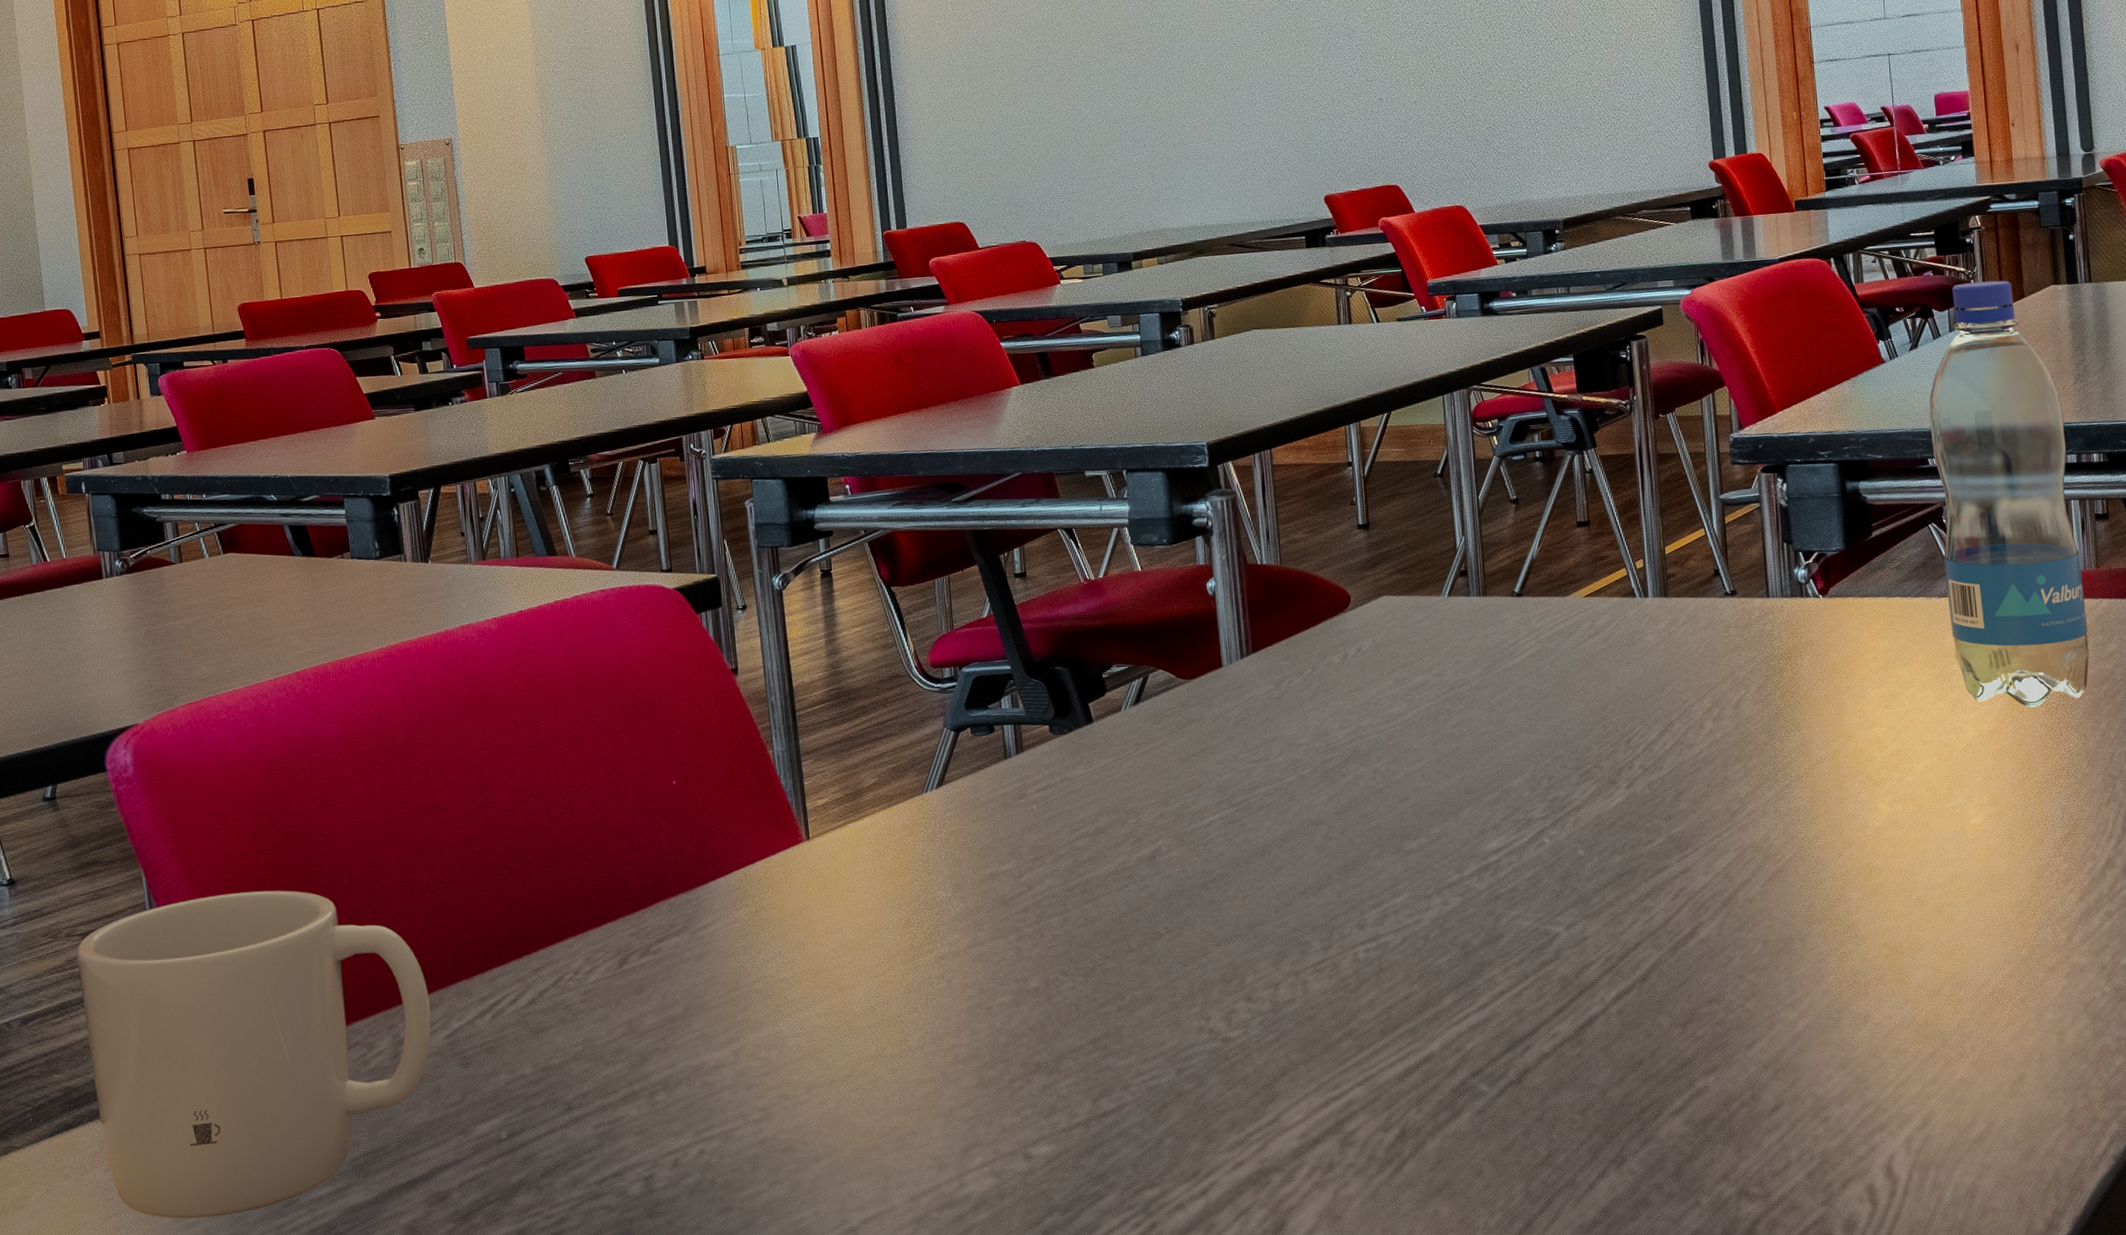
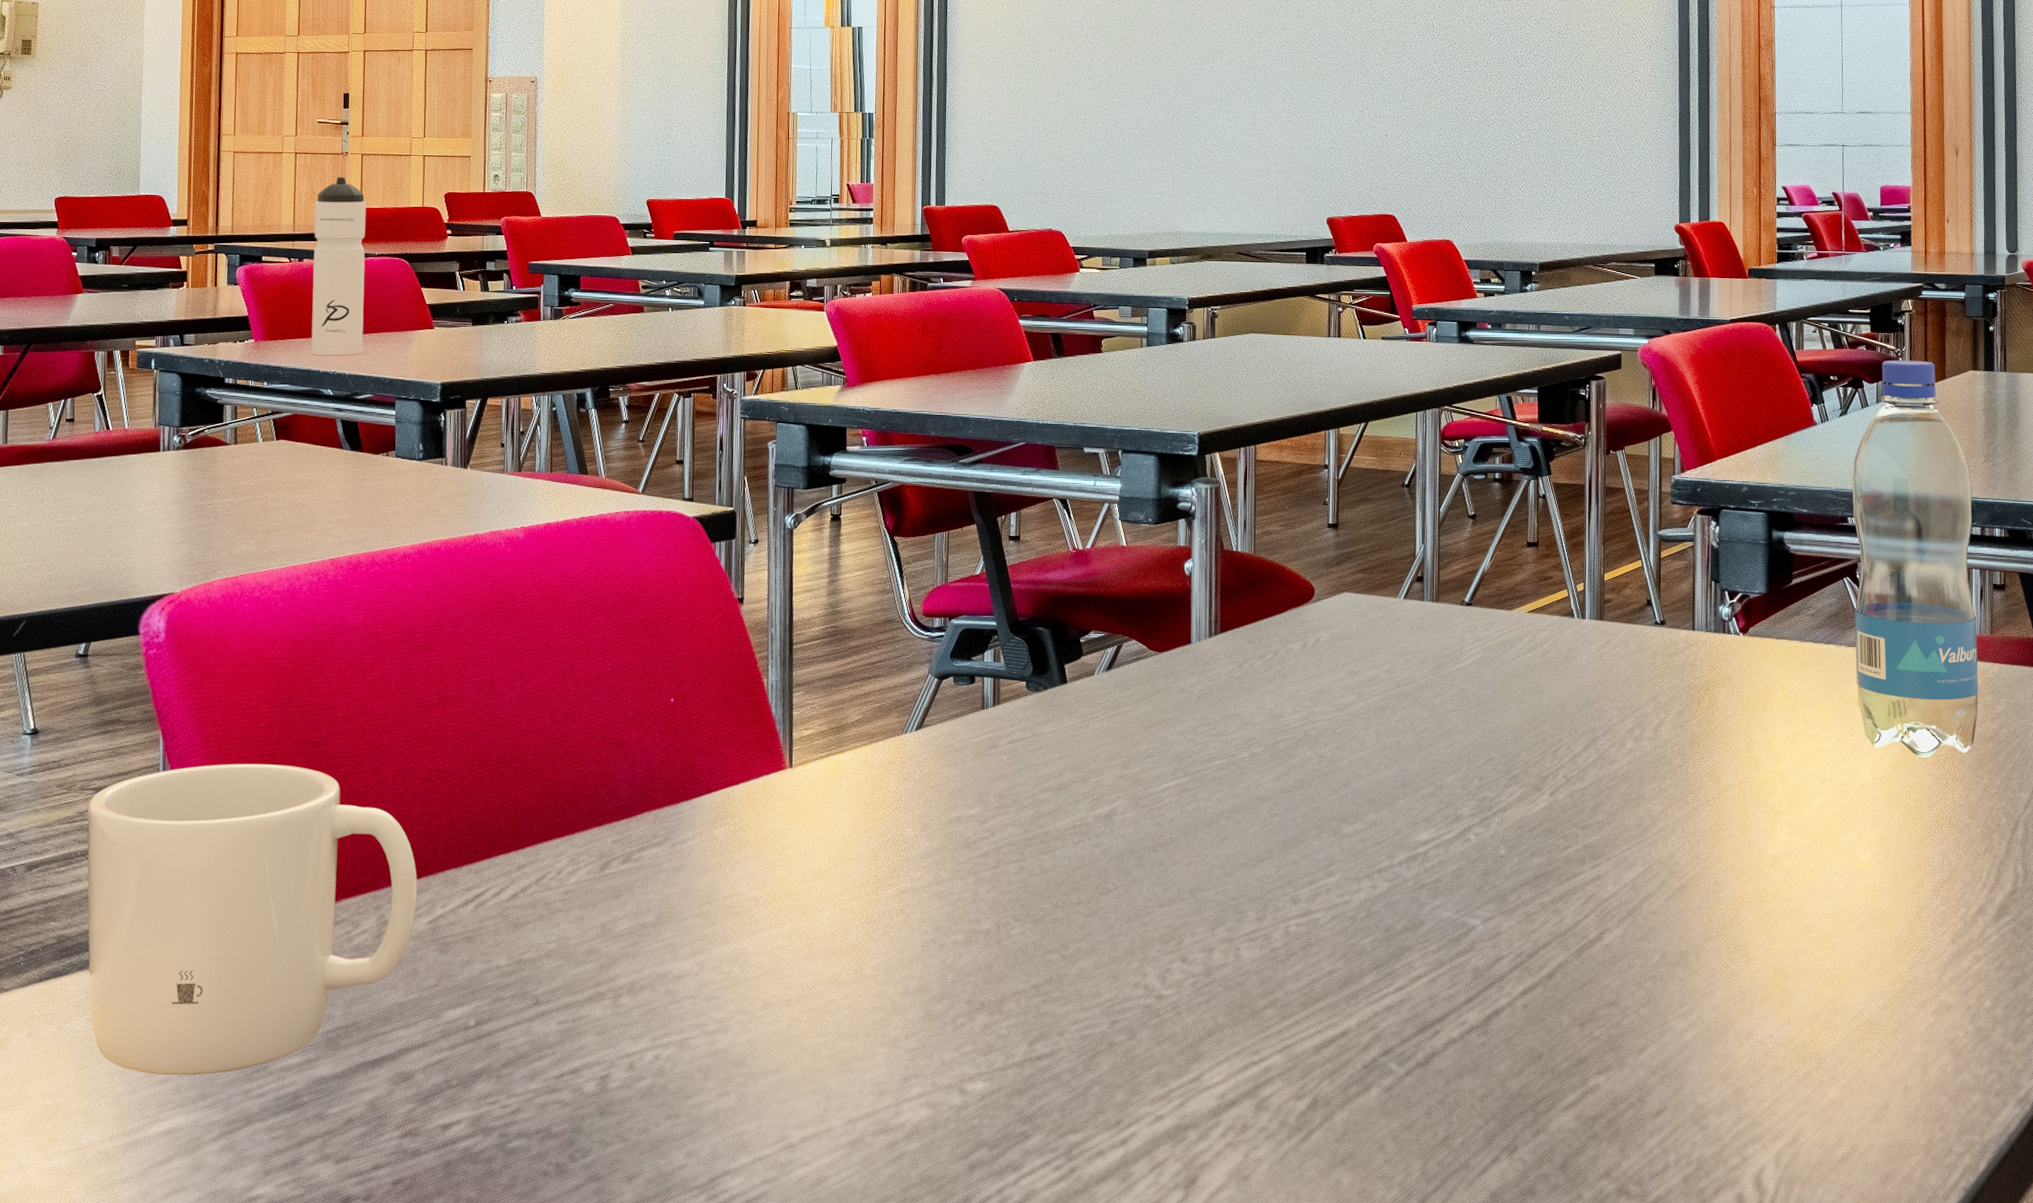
water bottle: none [232,268,303,461] -> present [311,177,367,357]

